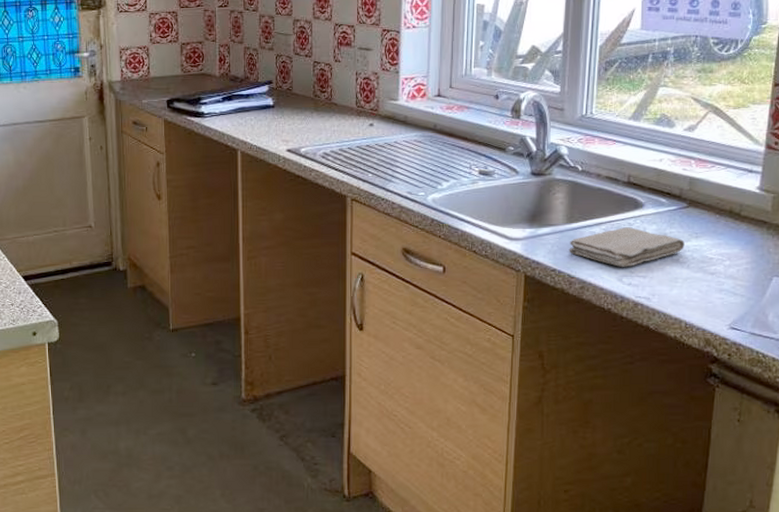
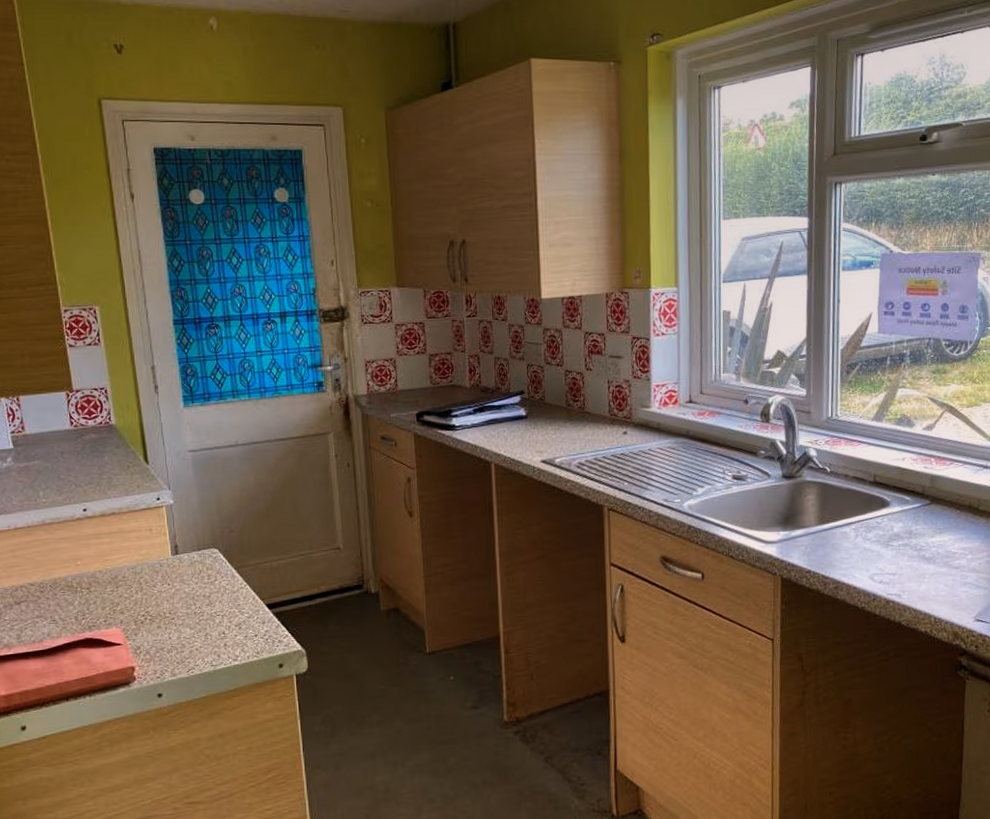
washcloth: present [569,227,685,267] -> none [822,526,930,565]

